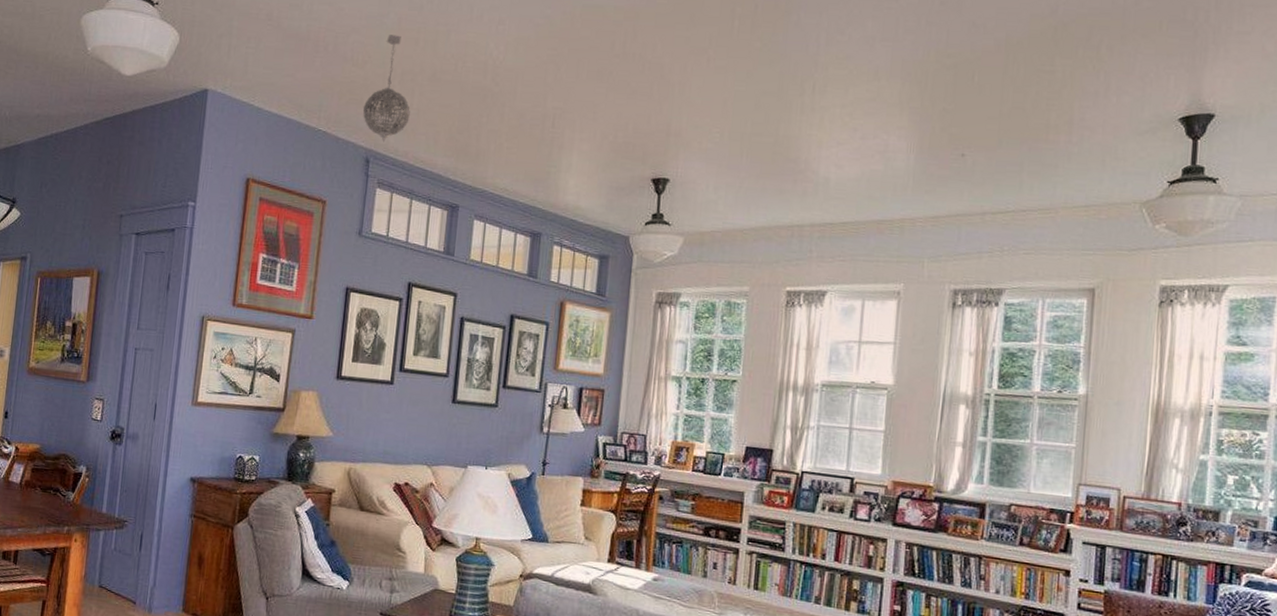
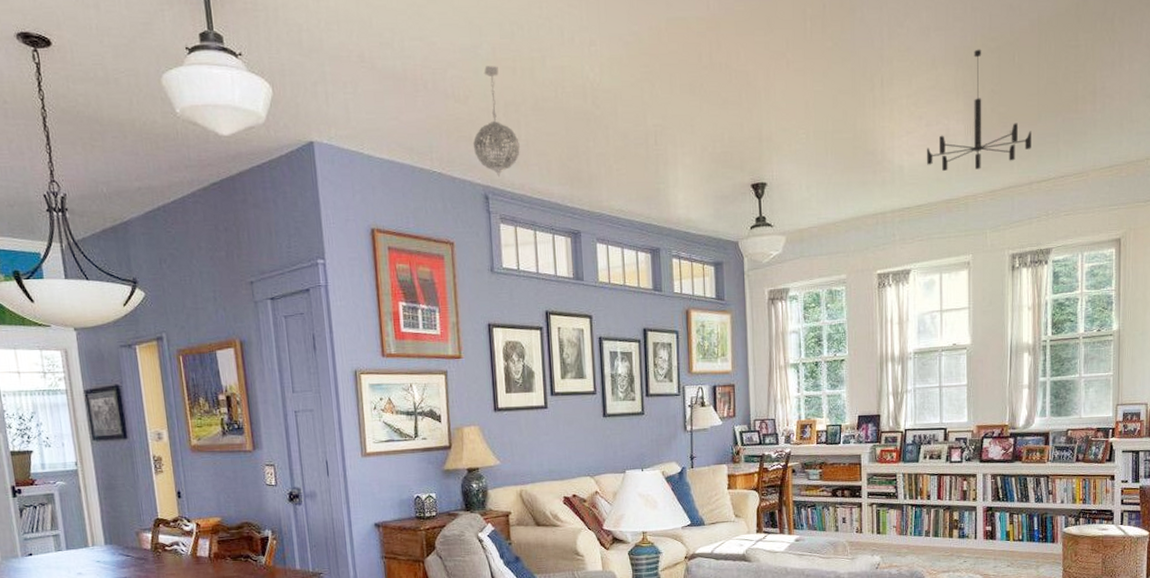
chandelier: none [857,64,989,192] -> present [926,49,1031,172]

